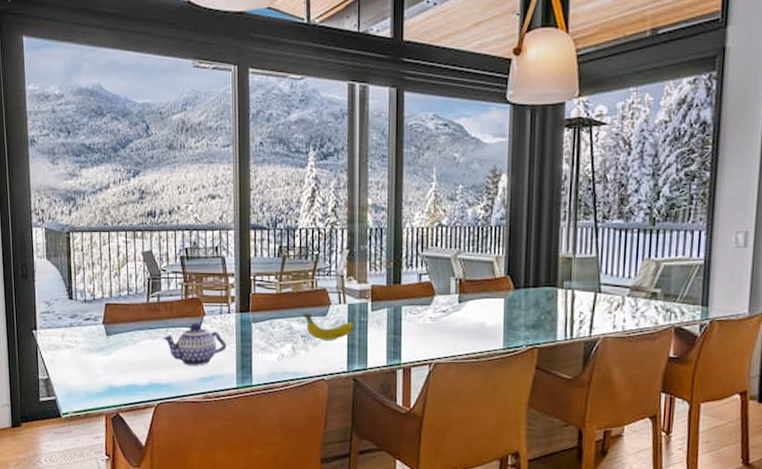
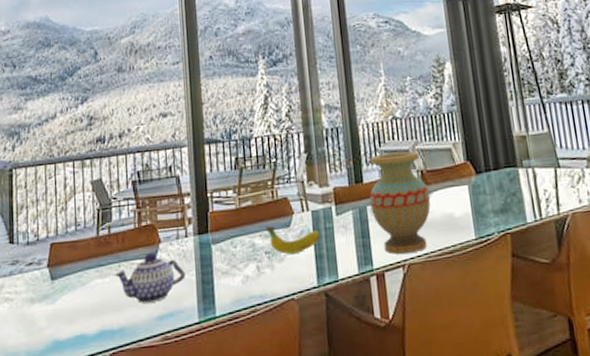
vase: none [405,259,464,353] -> present [369,151,431,254]

